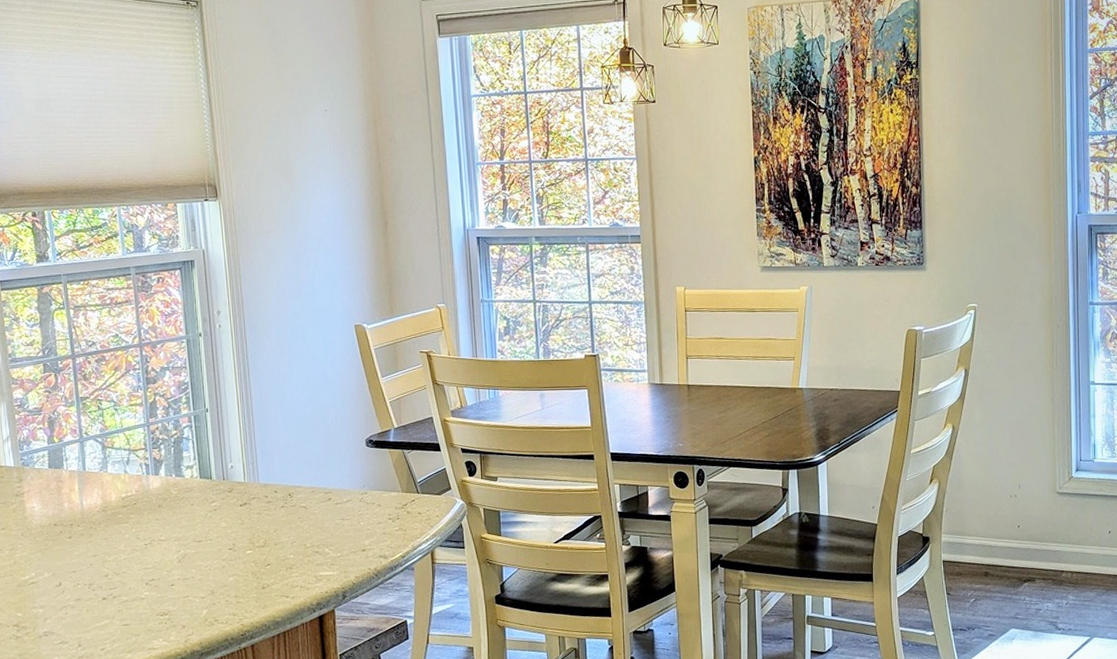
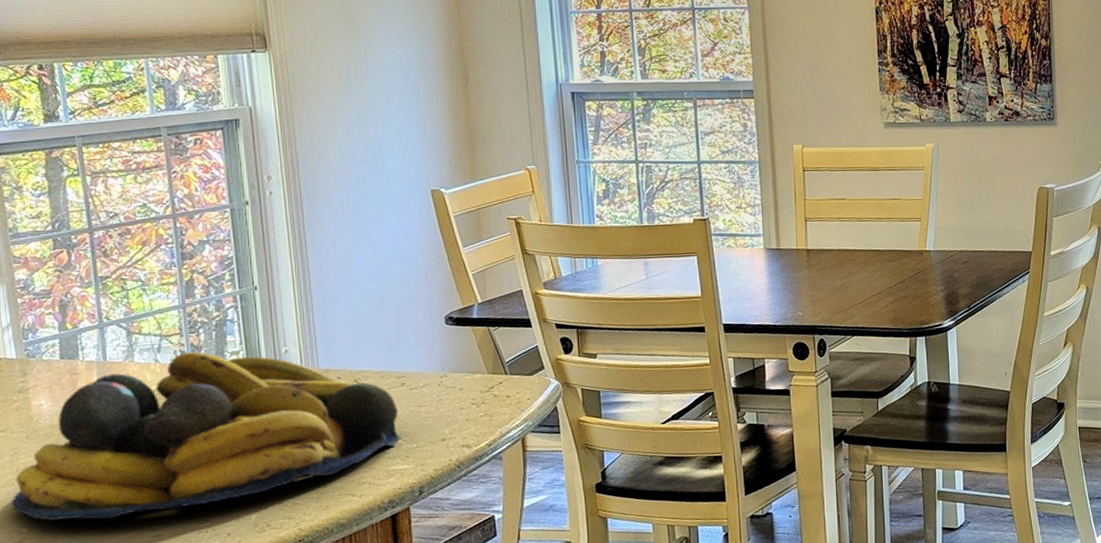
fruit bowl: none [9,465,328,608] -> present [11,351,401,521]

